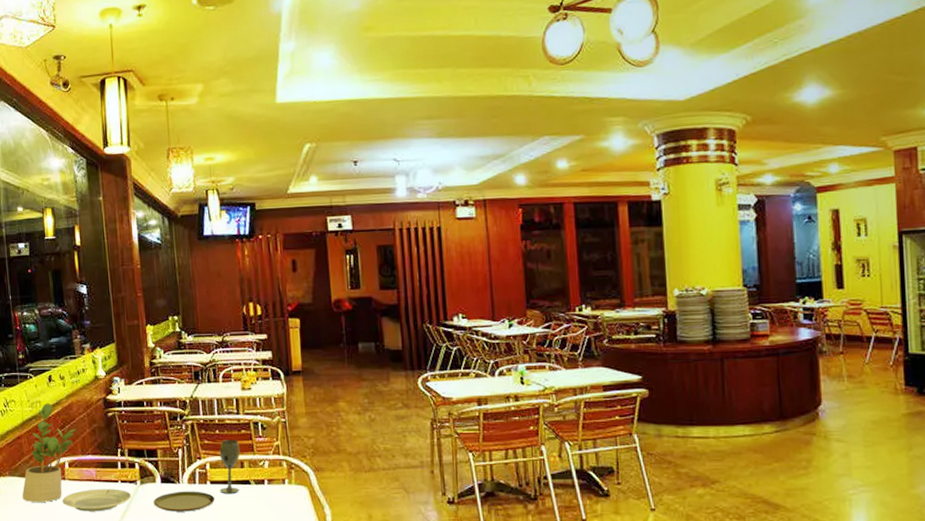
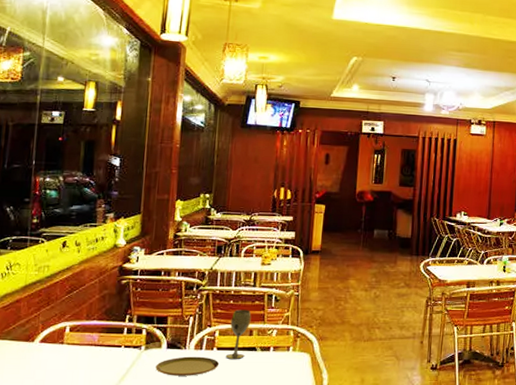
potted plant: present [22,403,76,502] -> none [10,268,85,366]
plate: present [62,489,132,512] -> none [55,353,134,376]

